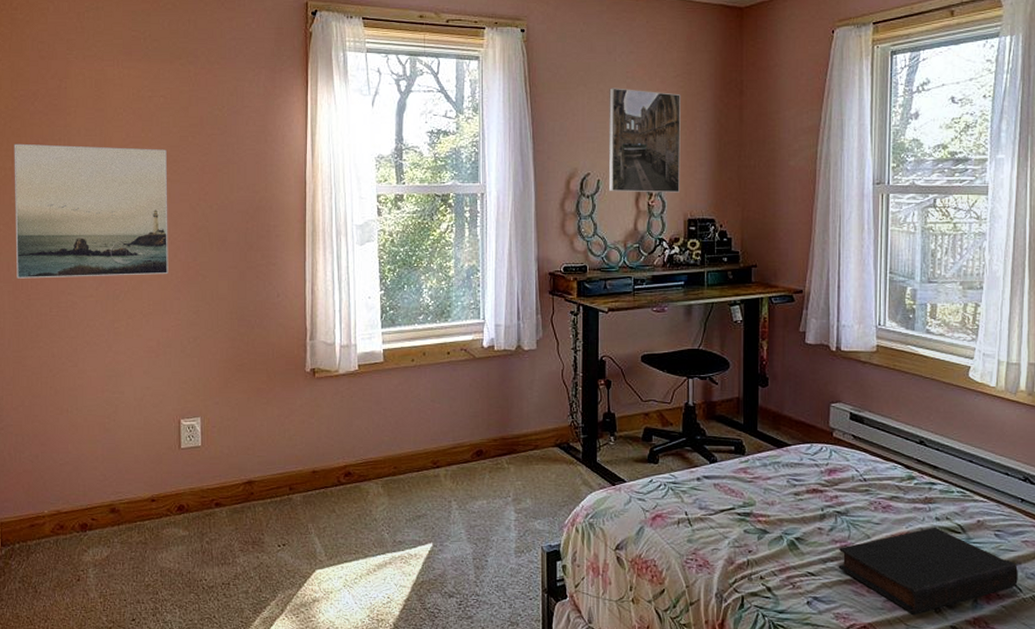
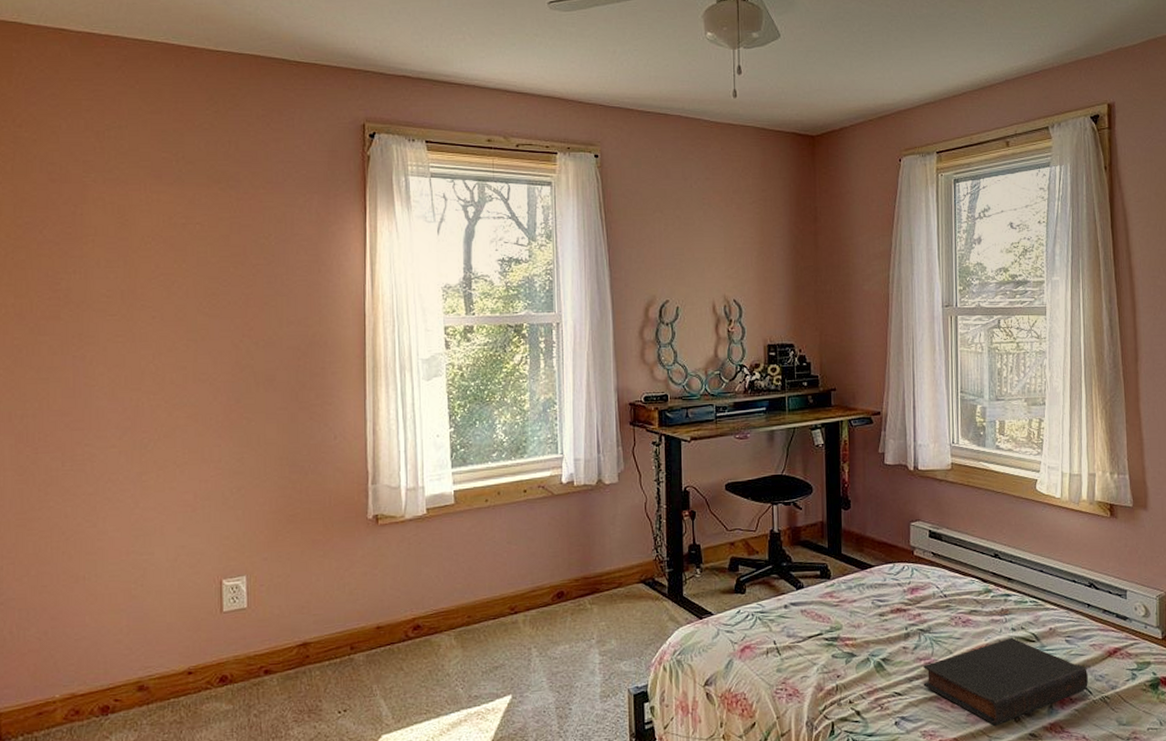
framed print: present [14,143,168,279] -> none [17,277,207,430]
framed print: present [608,88,681,193] -> none [686,214,759,319]

